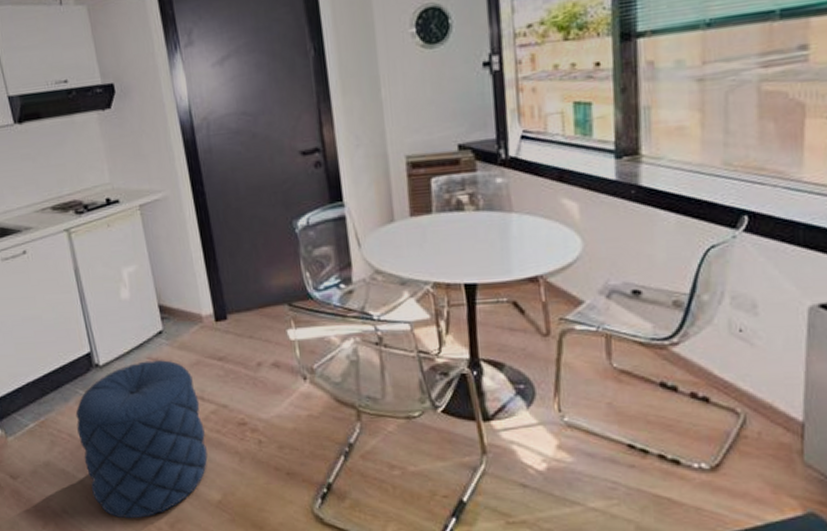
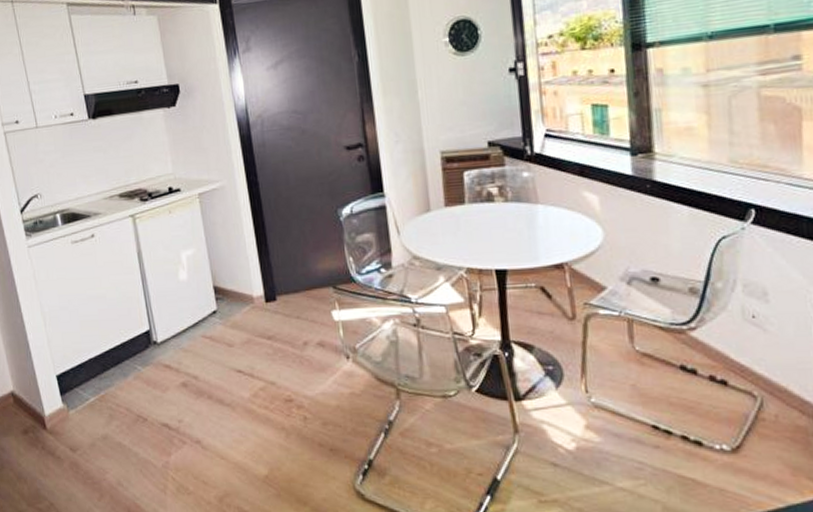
pouf: present [75,360,208,519] -> none [133,338,256,493]

